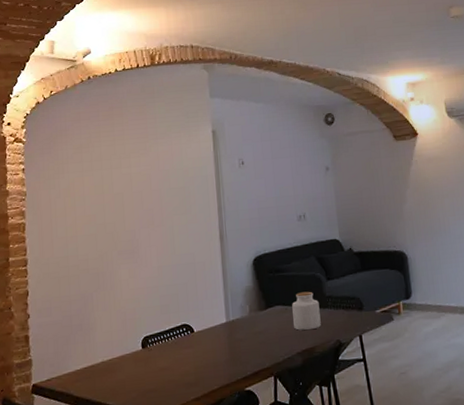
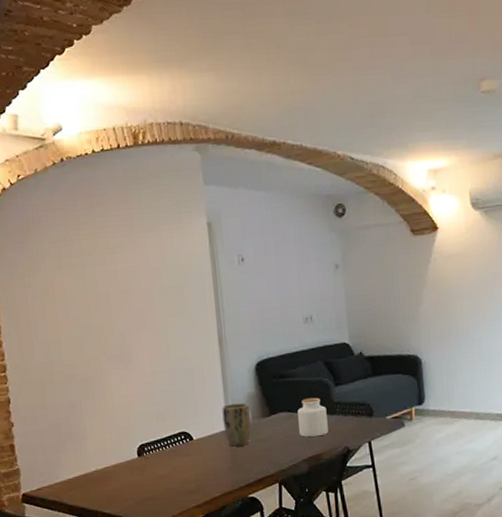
plant pot: none [221,296,248,339] -> present [222,402,251,447]

